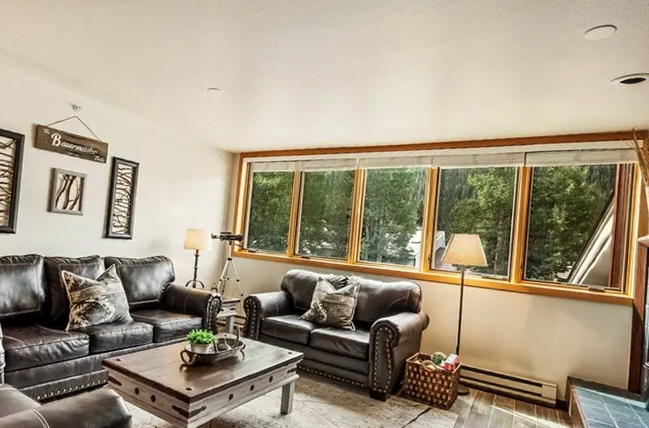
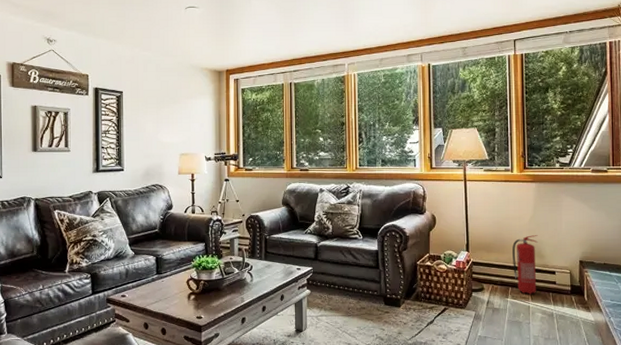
fire extinguisher: none [500,346,529,404] -> present [512,235,538,294]

